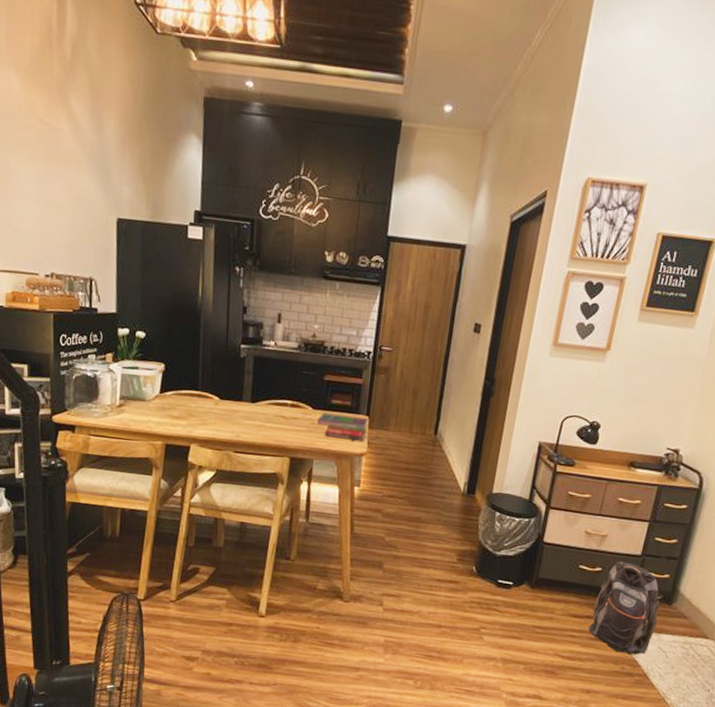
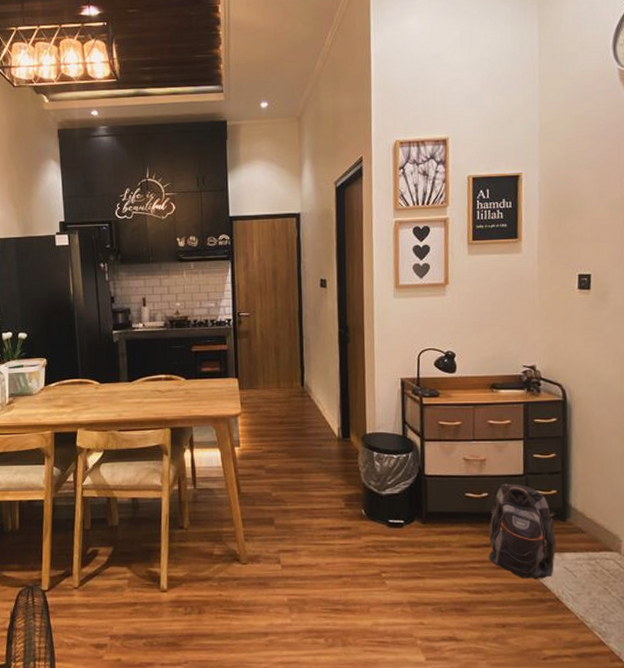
books: present [316,412,369,443] -> none [190,380,239,404]

